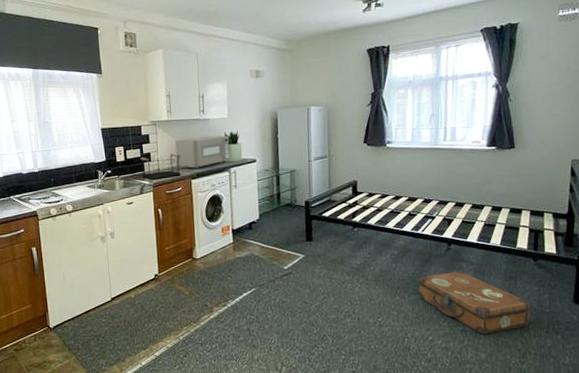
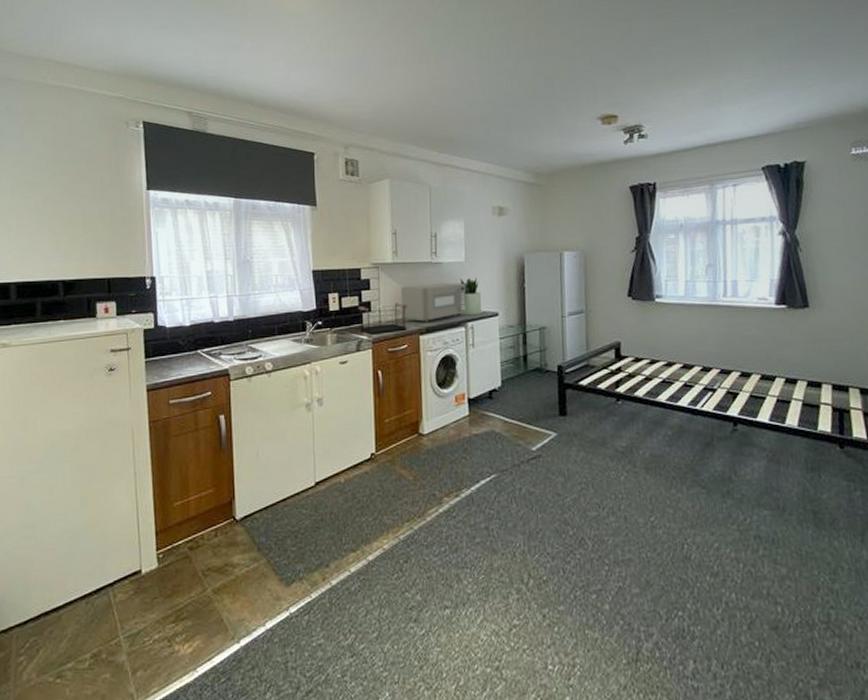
suitcase: present [418,270,531,335] -> none [699,458,840,542]

